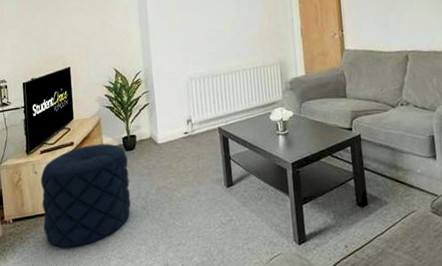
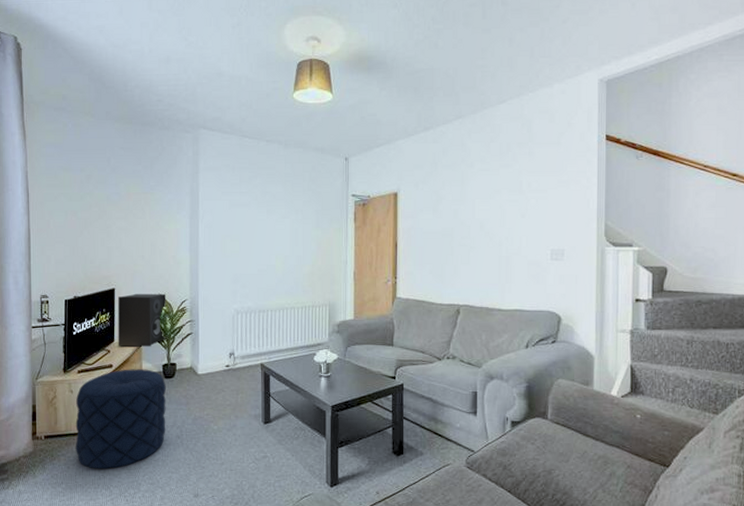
speaker: none [74,67,123,124] -> present [117,293,166,347]

